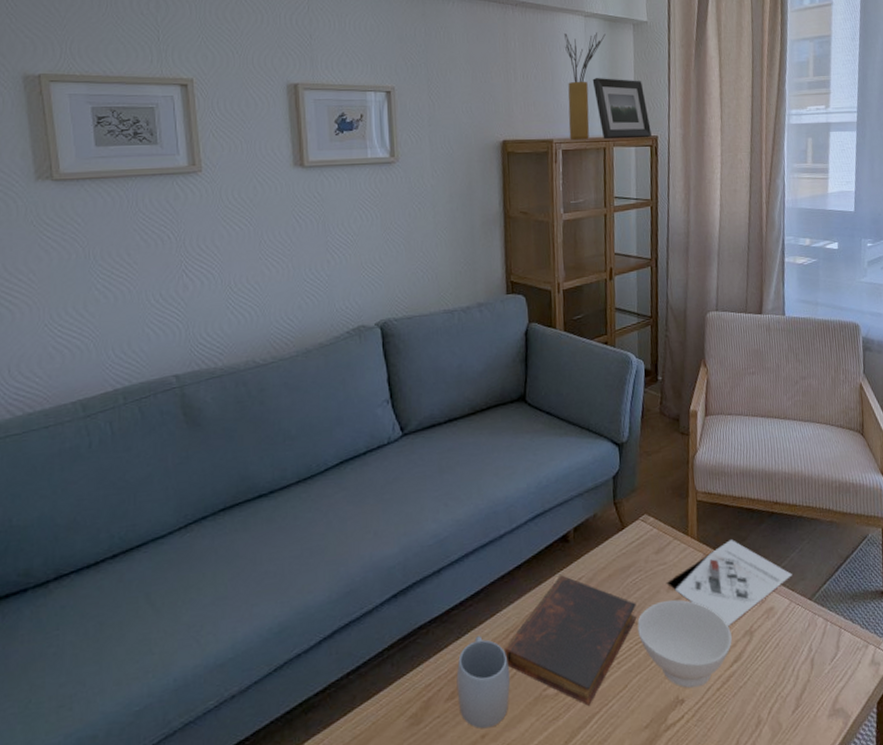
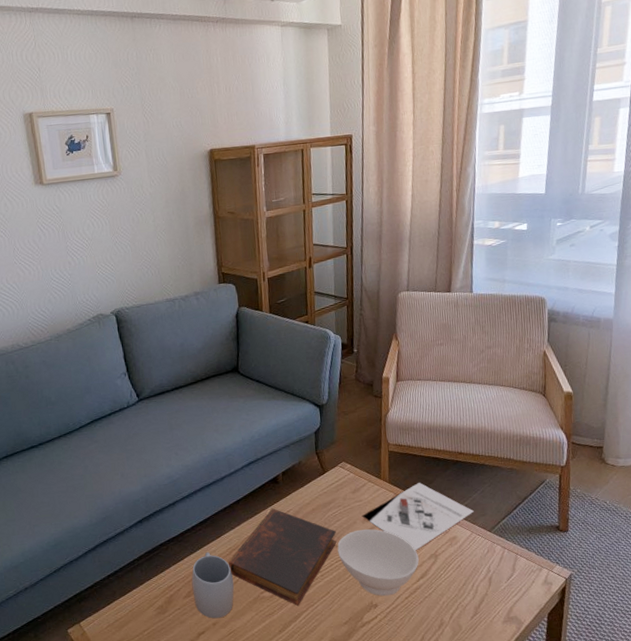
vase: present [564,32,606,141] -> none [262,40,301,145]
picture frame: present [592,77,651,139] -> none [289,83,346,142]

